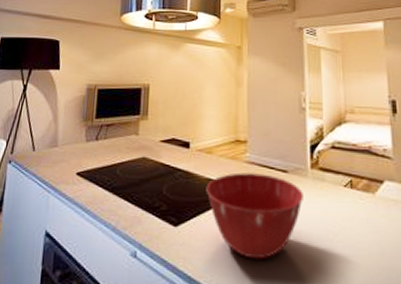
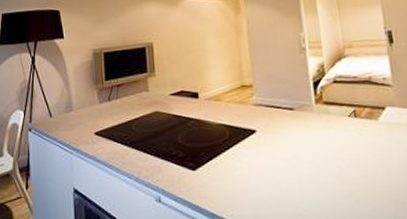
mixing bowl: present [206,172,303,260] -> none [218,113,311,192]

